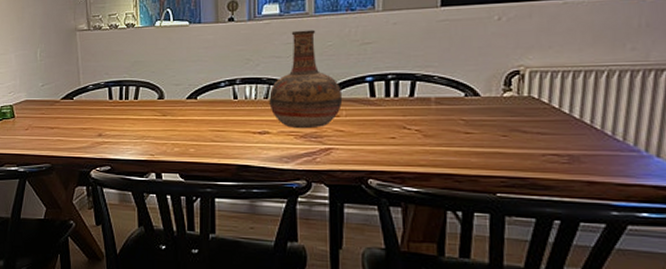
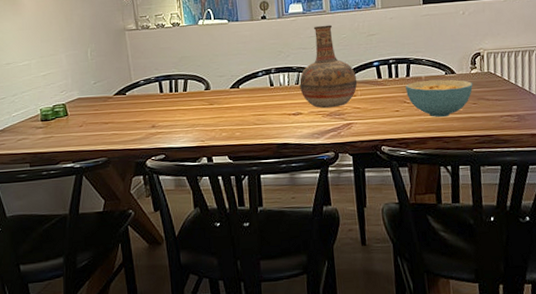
cereal bowl: none [407,103,505,151] -> present [405,79,473,118]

